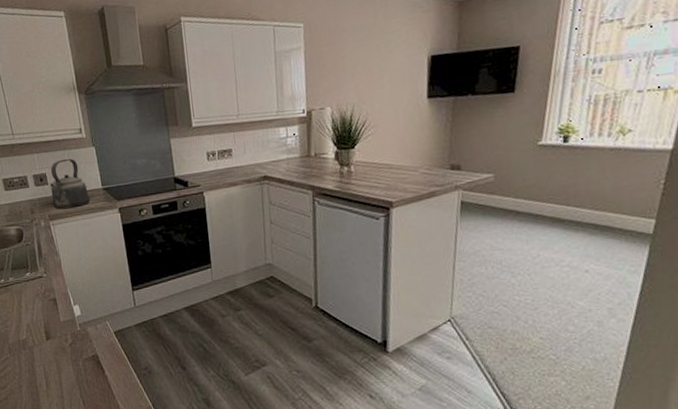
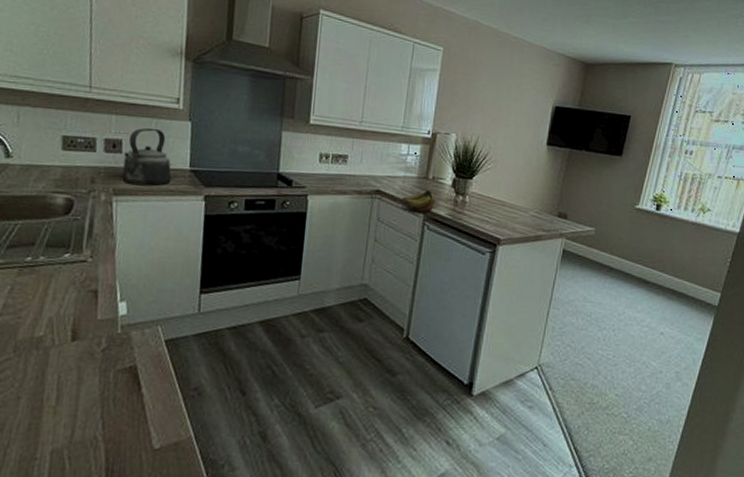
fruit: none [289,167,322,191] -> present [402,190,436,214]

